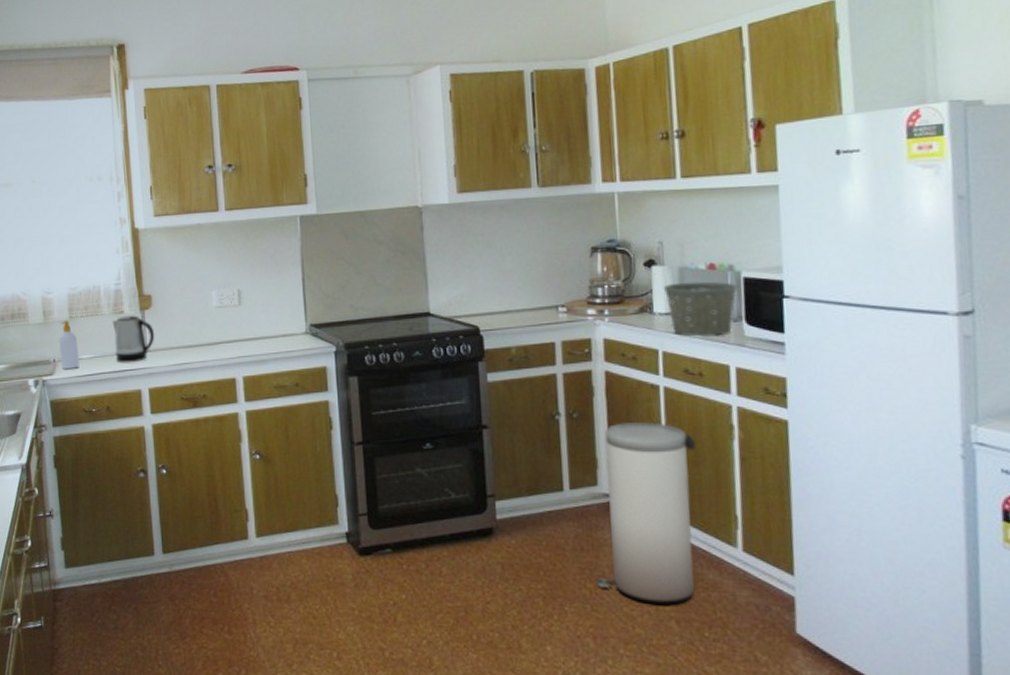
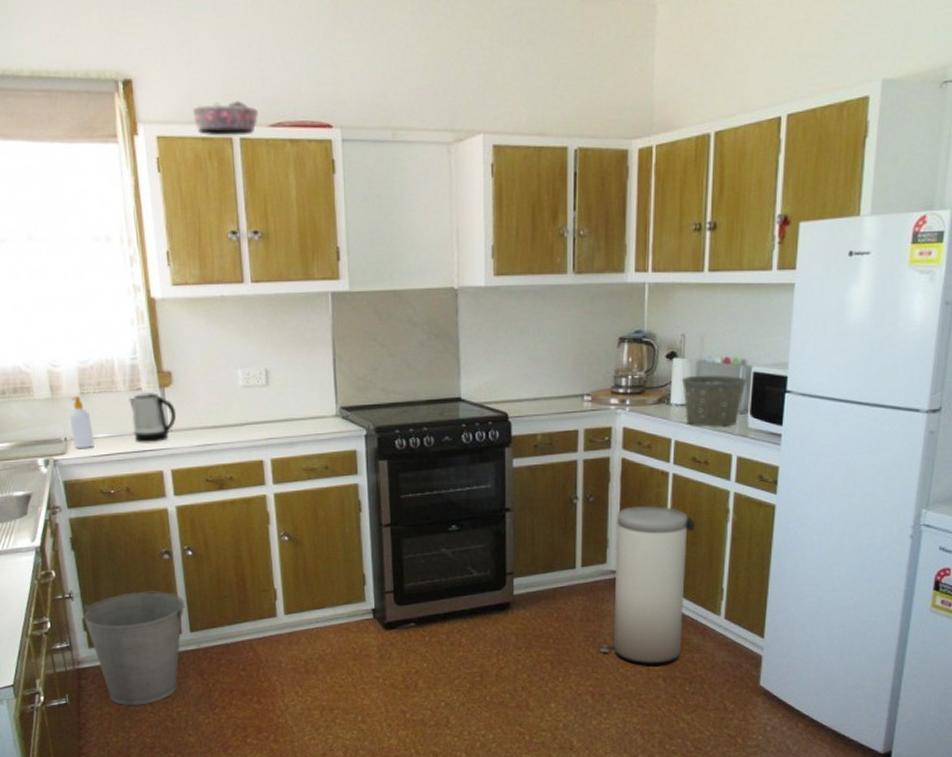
bucket: none [62,509,159,631] -> present [83,590,186,705]
decorative basket: none [176,53,233,85] -> present [193,100,258,137]

